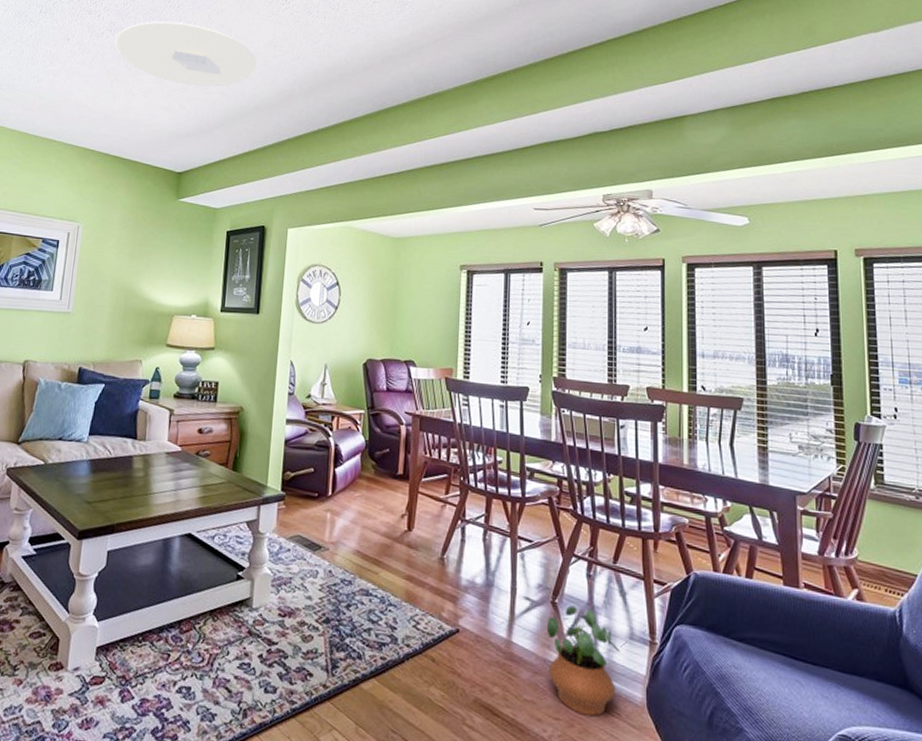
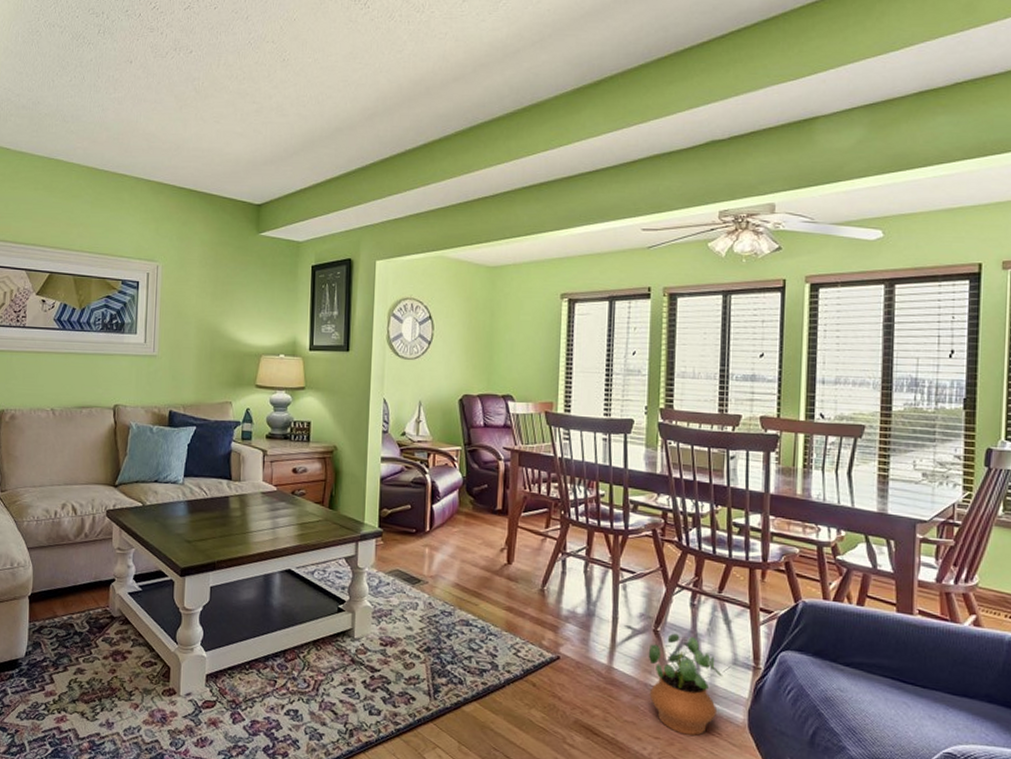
ceiling light: present [115,21,257,87] -> none [181,36,335,108]

